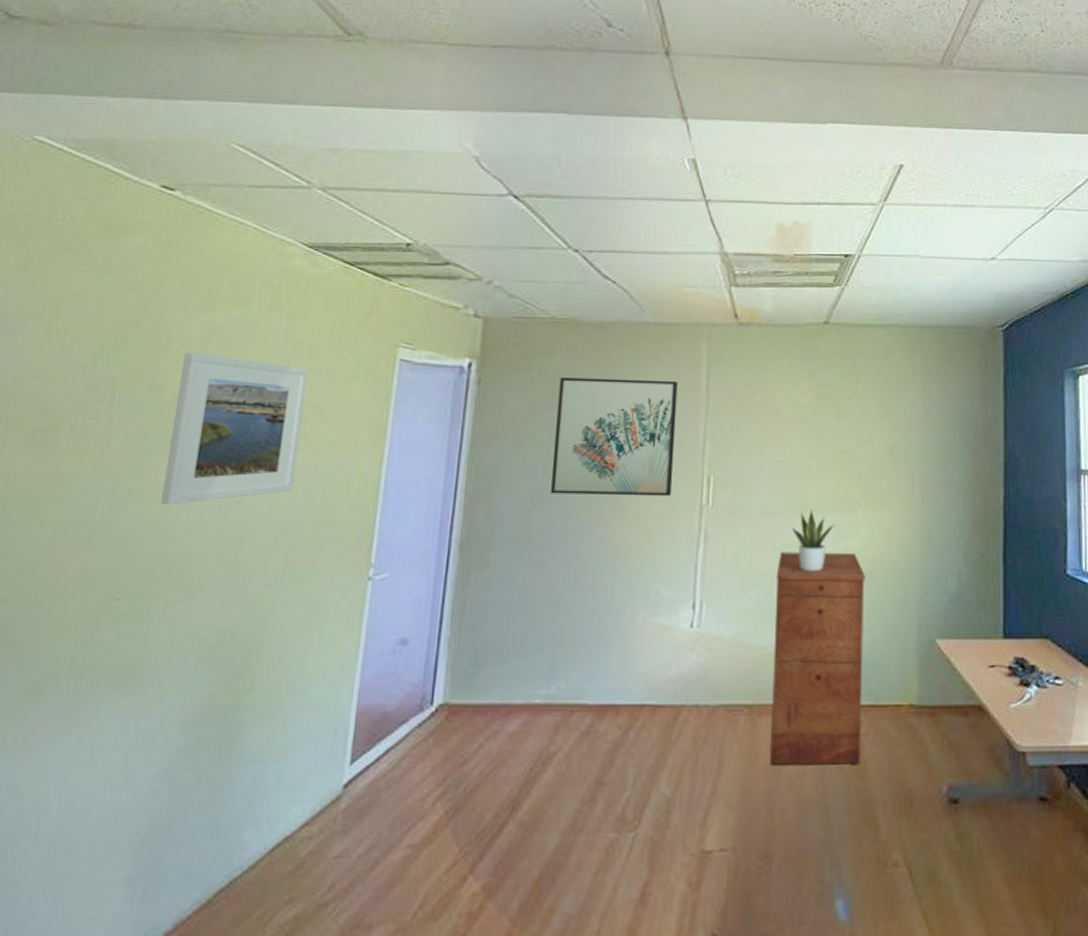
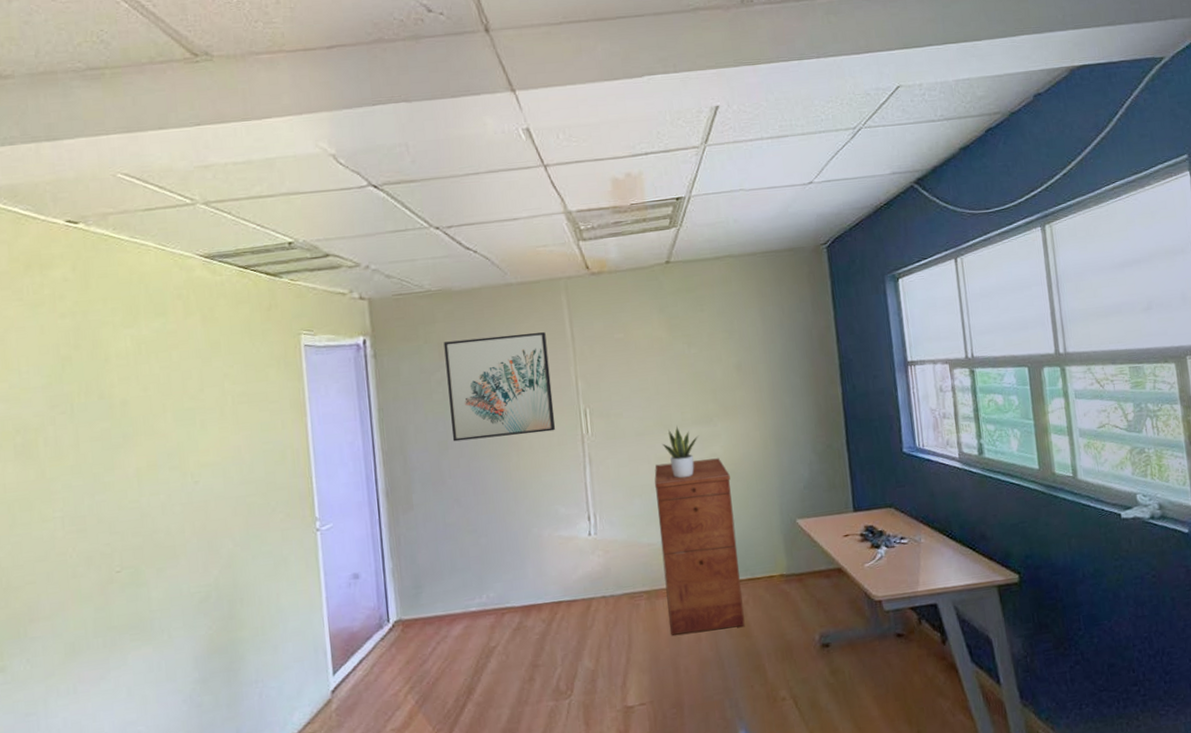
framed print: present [161,352,309,504] -> none [123,362,239,492]

